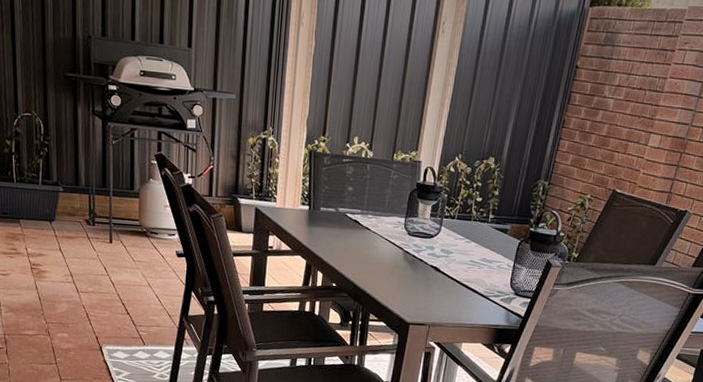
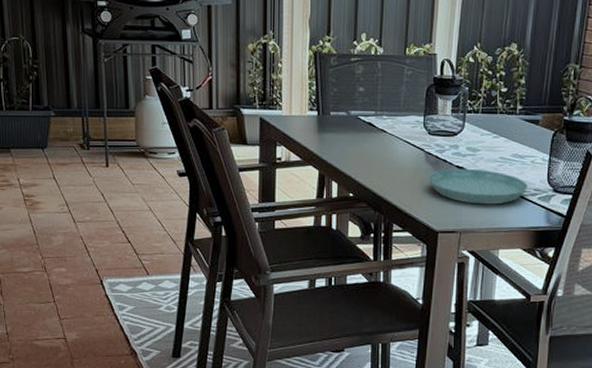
saucer: none [404,267,493,303] -> present [428,168,529,205]

